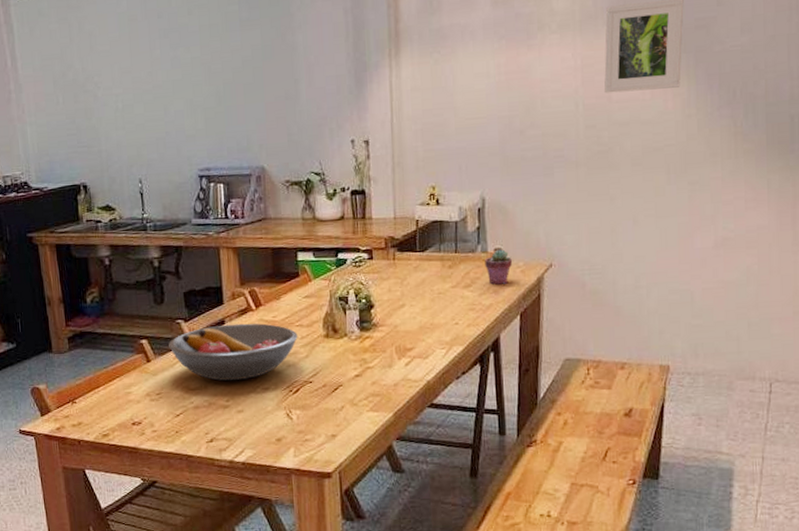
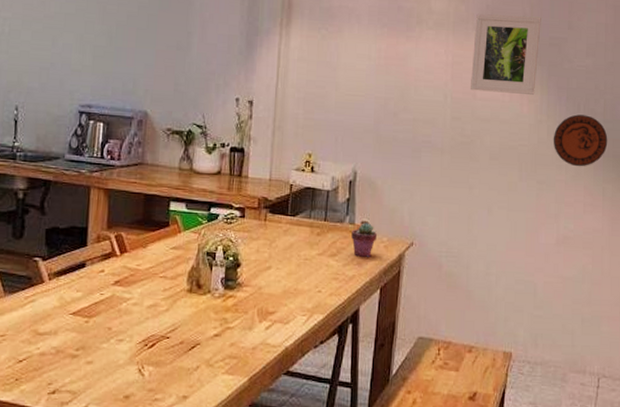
fruit bowl: present [169,323,298,381] -> none [21,267,160,329]
decorative plate: none [704,101,772,160] -> present [553,114,608,167]

